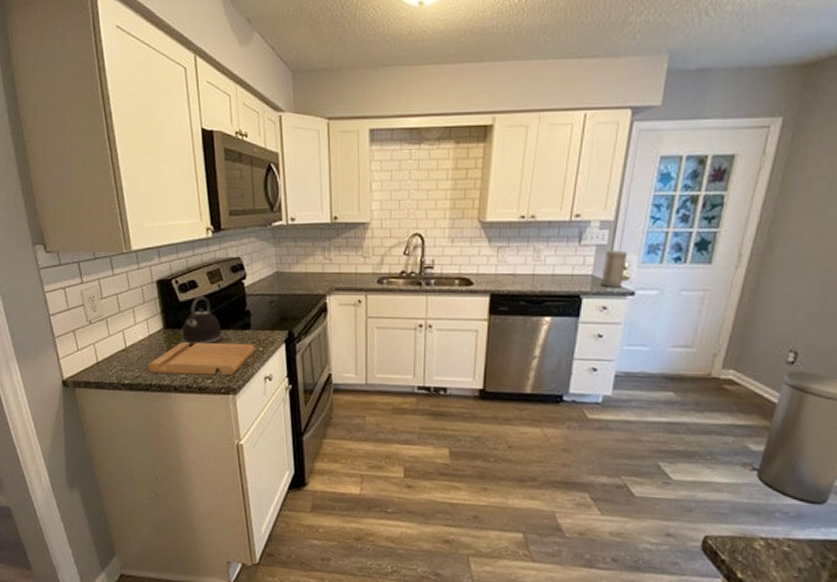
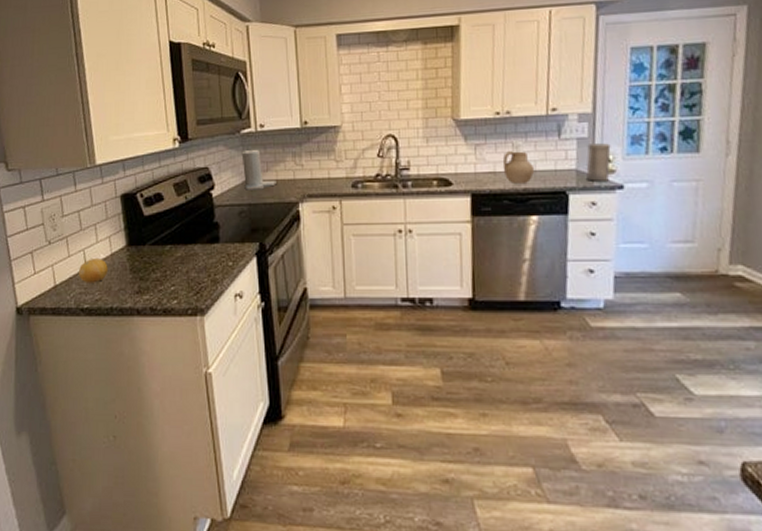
fruit: none [119,338,146,362] -> present [79,257,108,283]
cutting board: present [147,342,255,376] -> none [108,258,224,295]
kettle: present [182,296,223,348] -> none [146,209,190,266]
paper towel: none [272,243,306,282] -> present [241,150,276,190]
ceramic pitcher: none [522,255,553,287] -> present [502,151,535,185]

